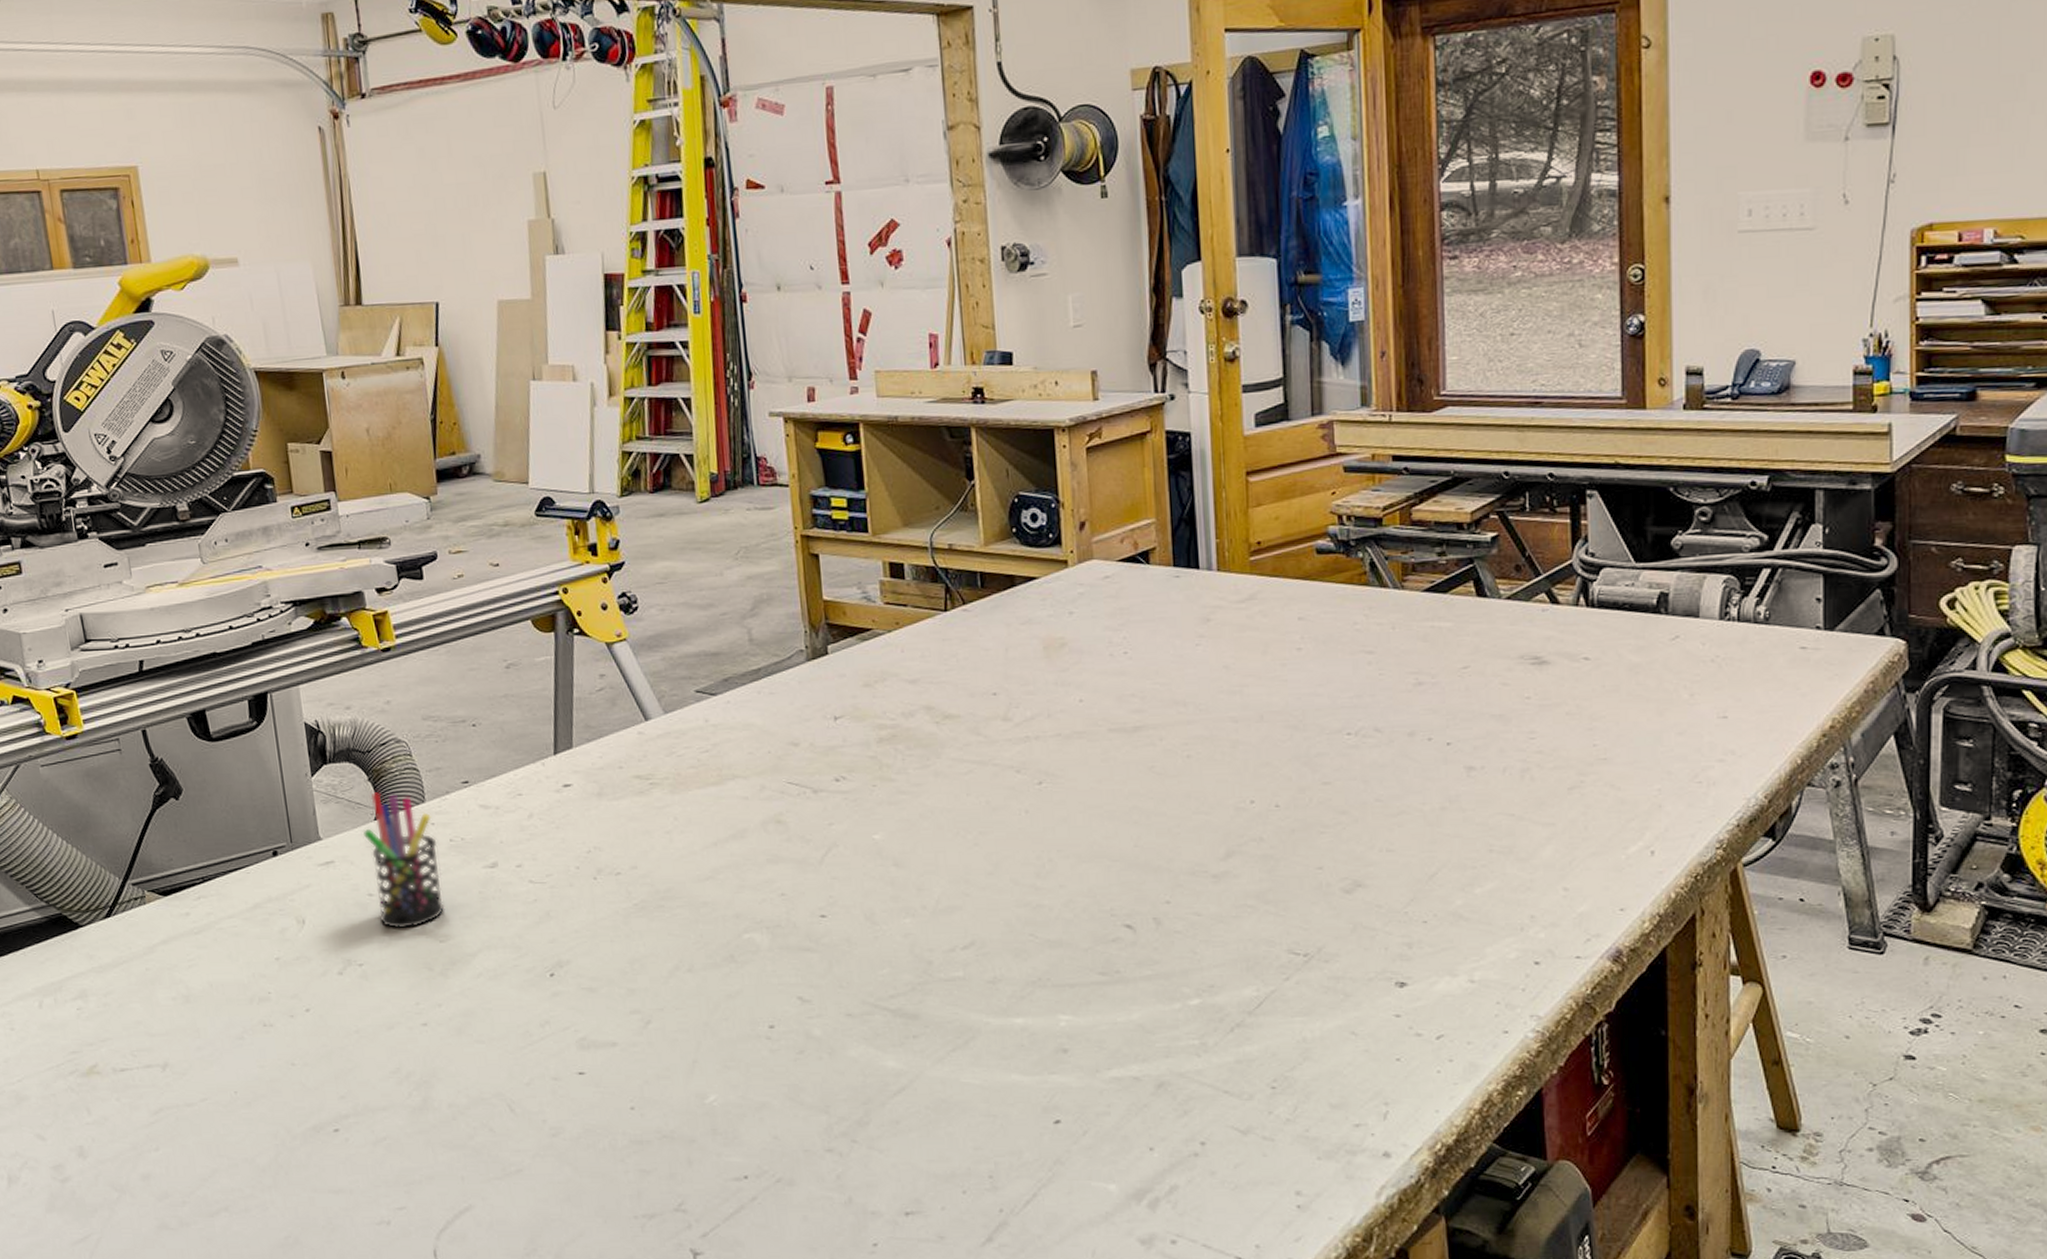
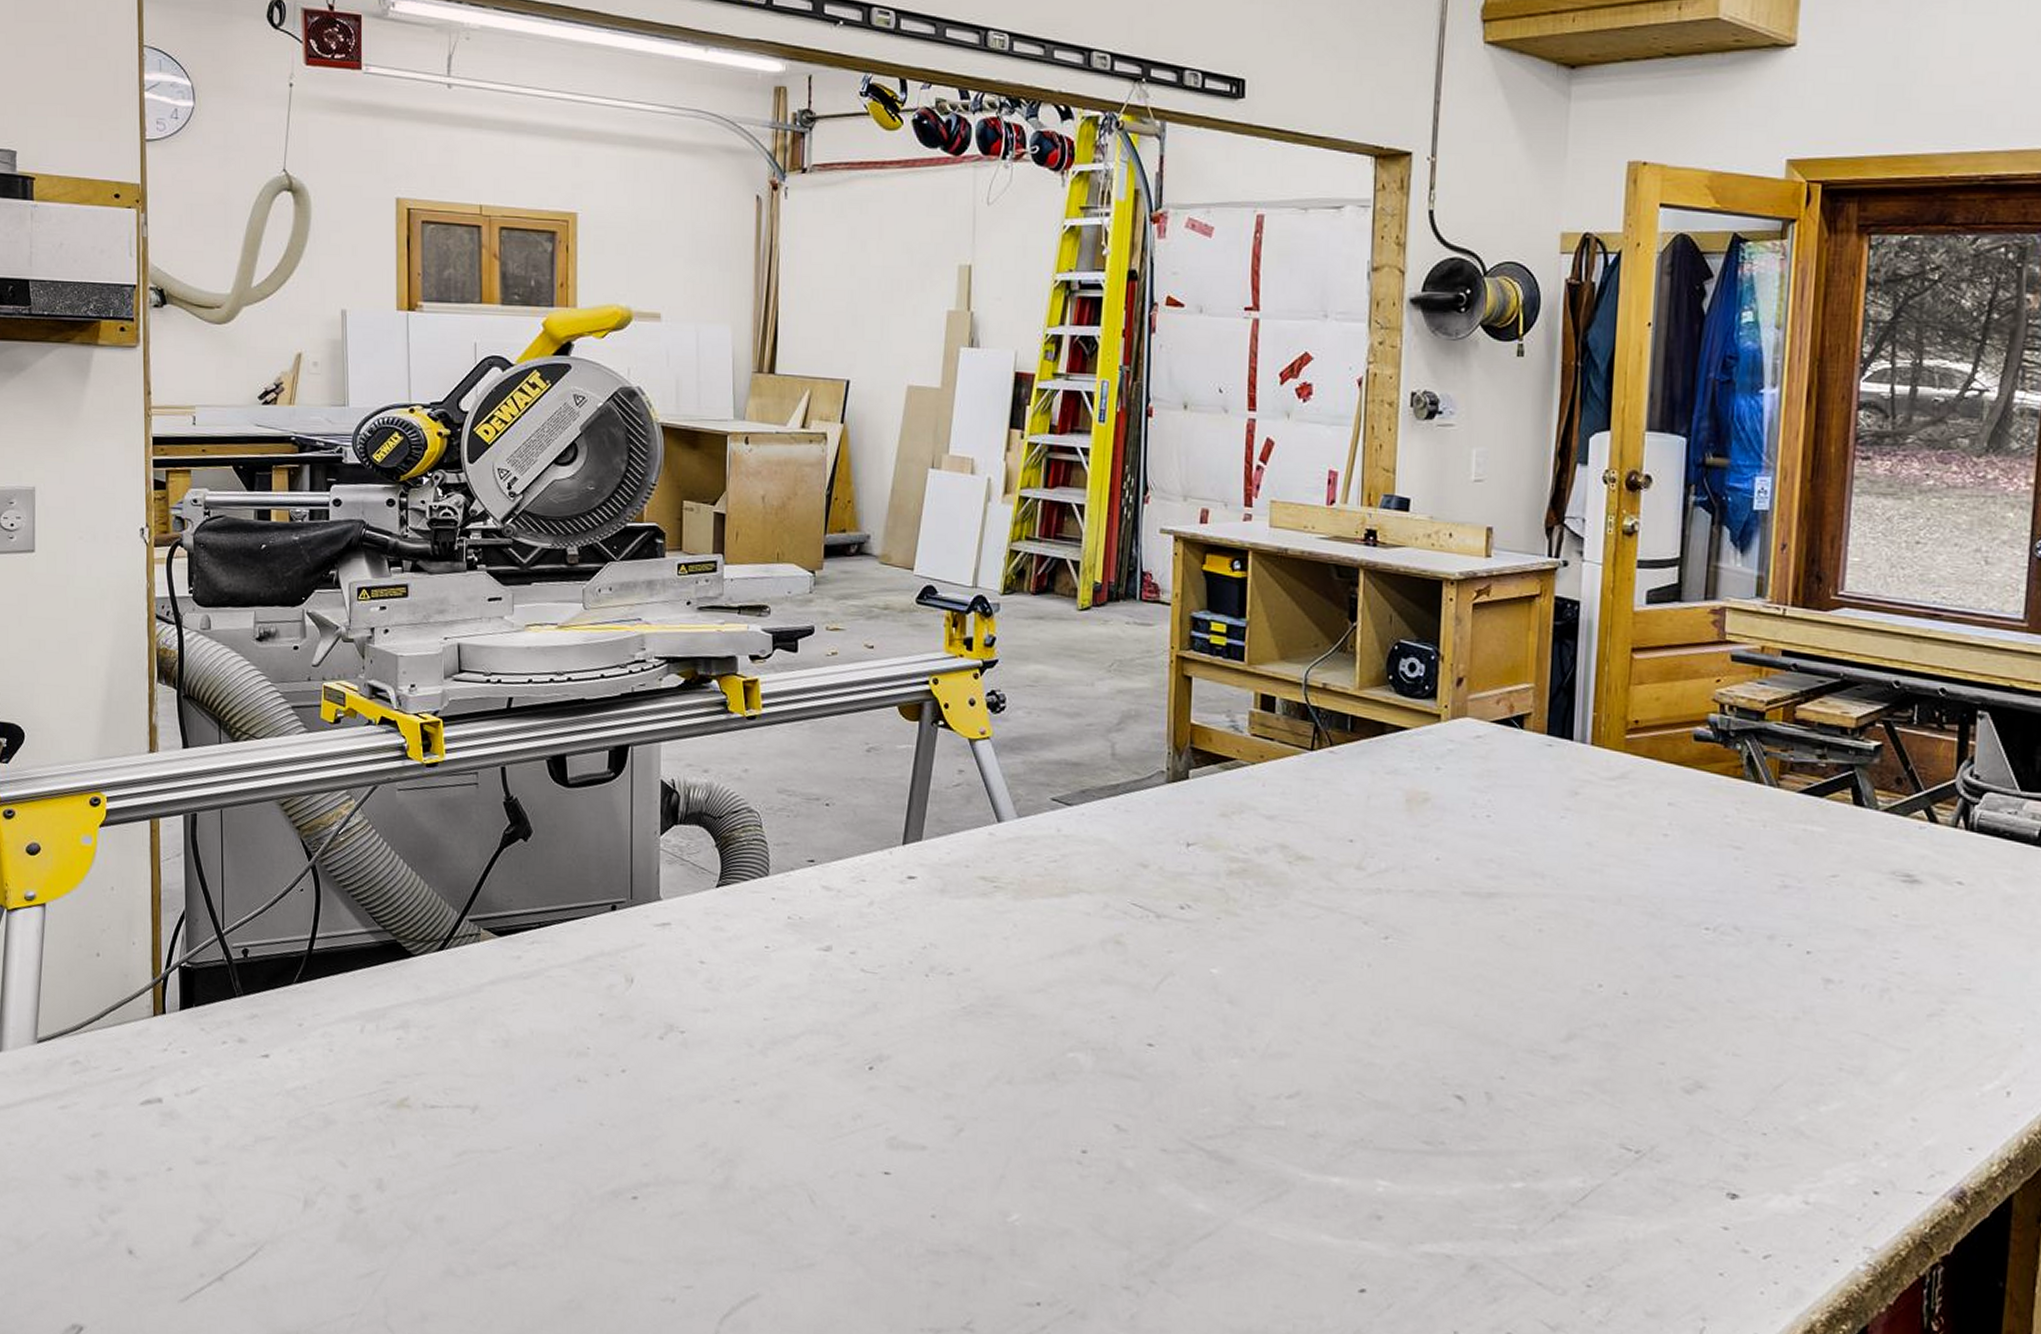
pen holder: present [362,792,445,929] -> none [702,859,775,1002]

